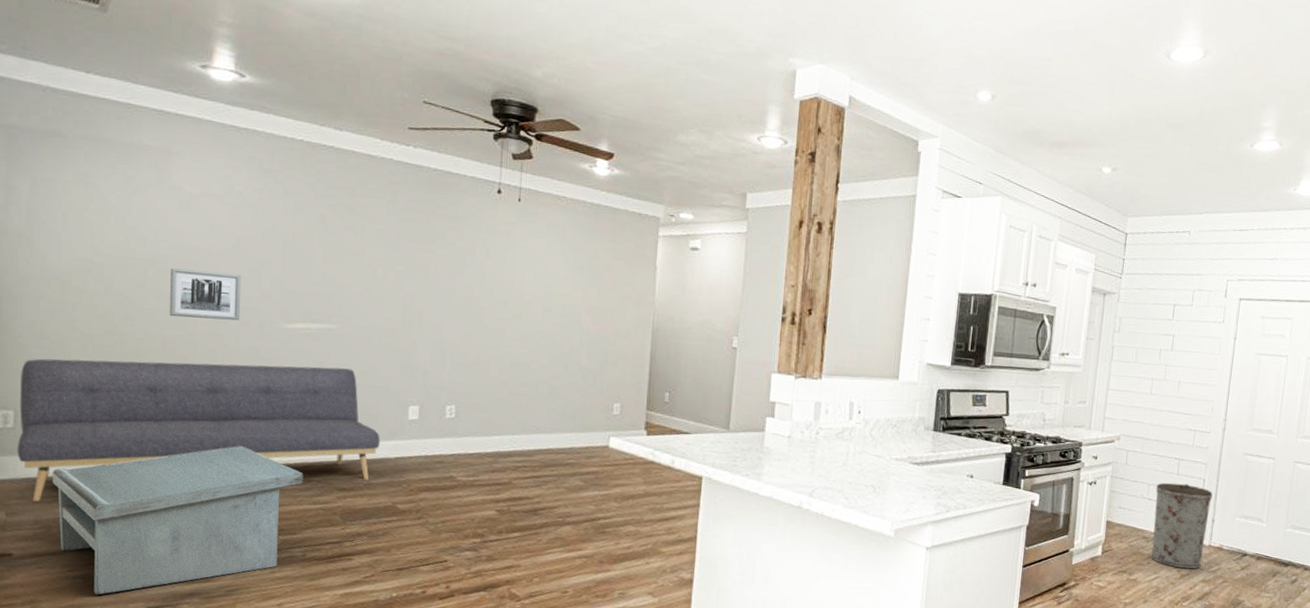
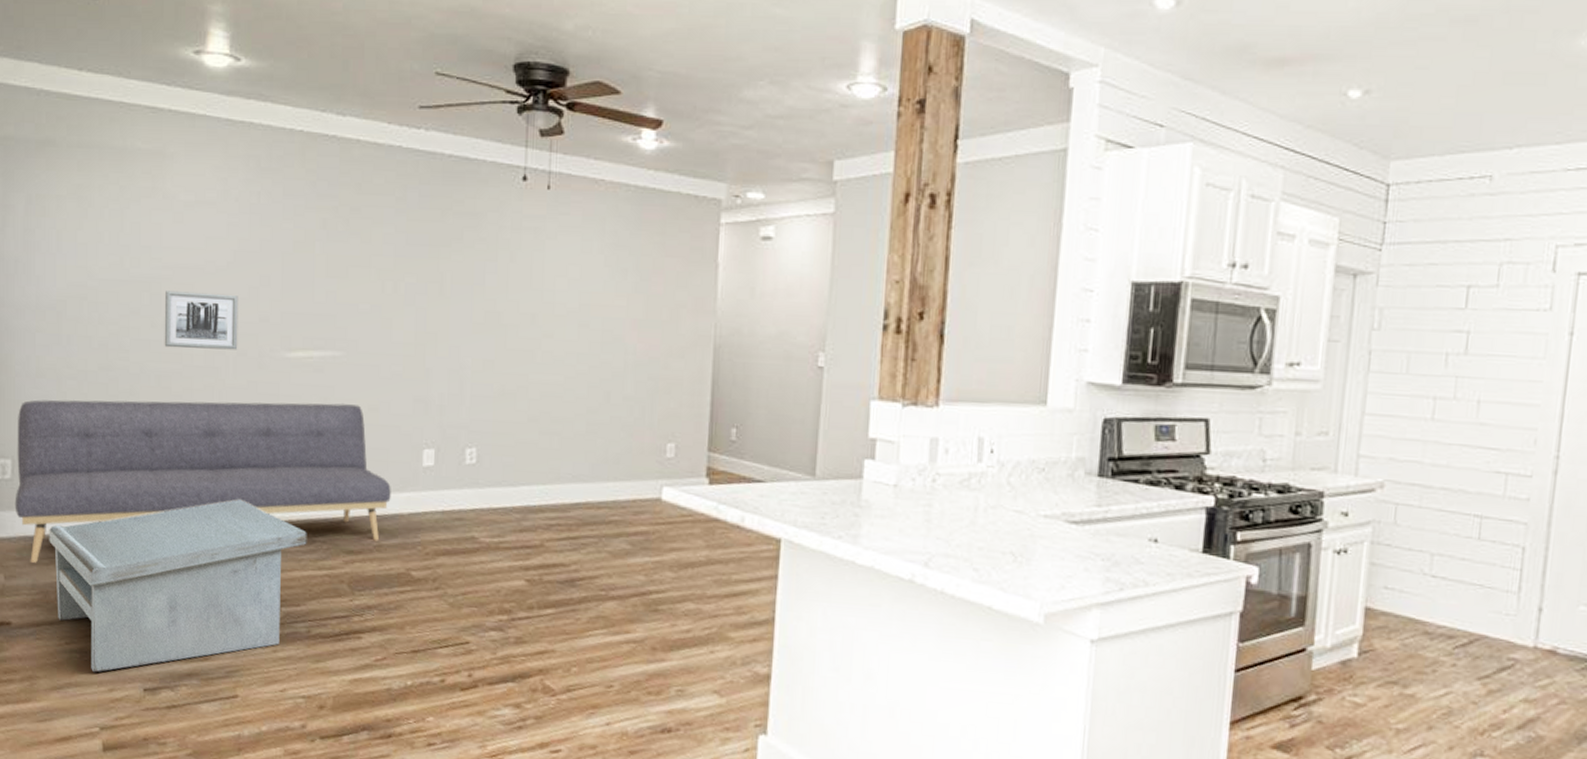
trash can: present [1151,482,1213,569] -> none [1437,551,1539,683]

